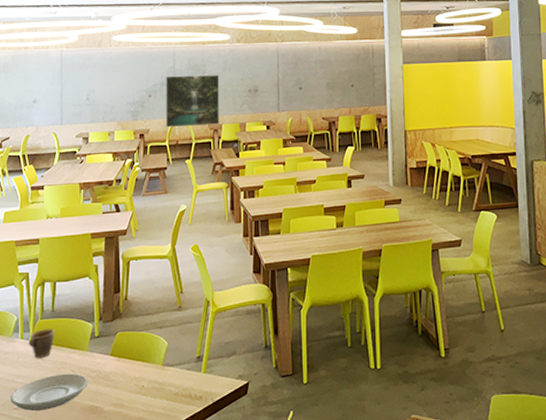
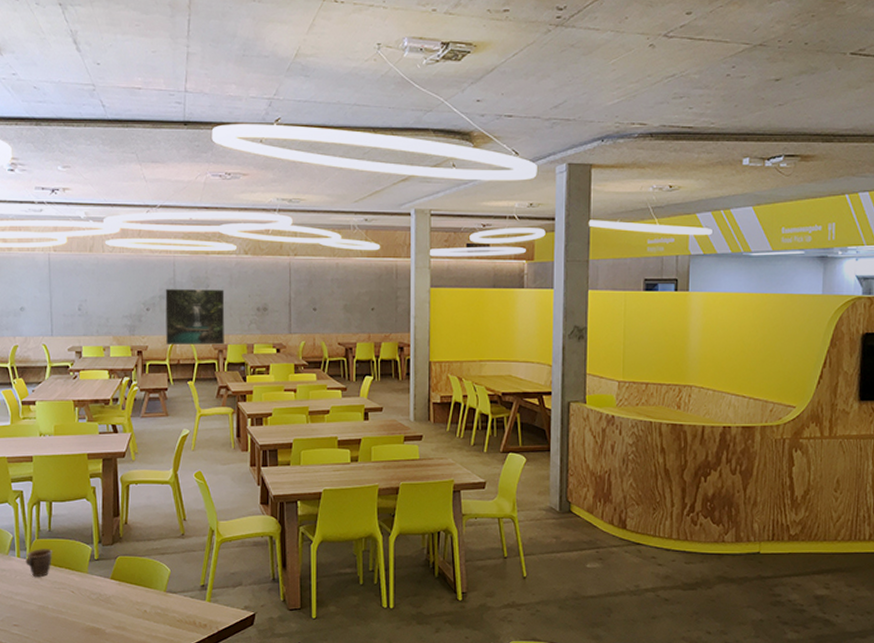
plate: present [11,373,88,412] -> none [9,594,89,629]

